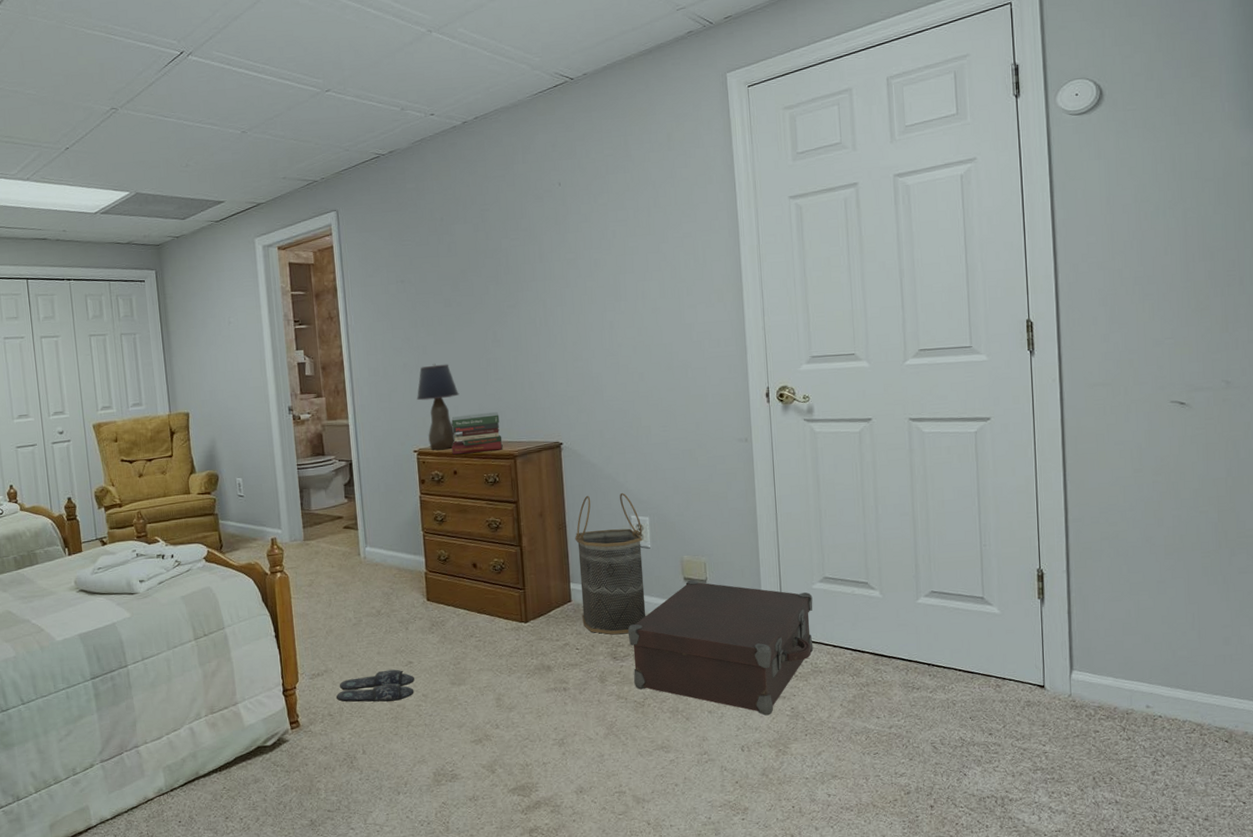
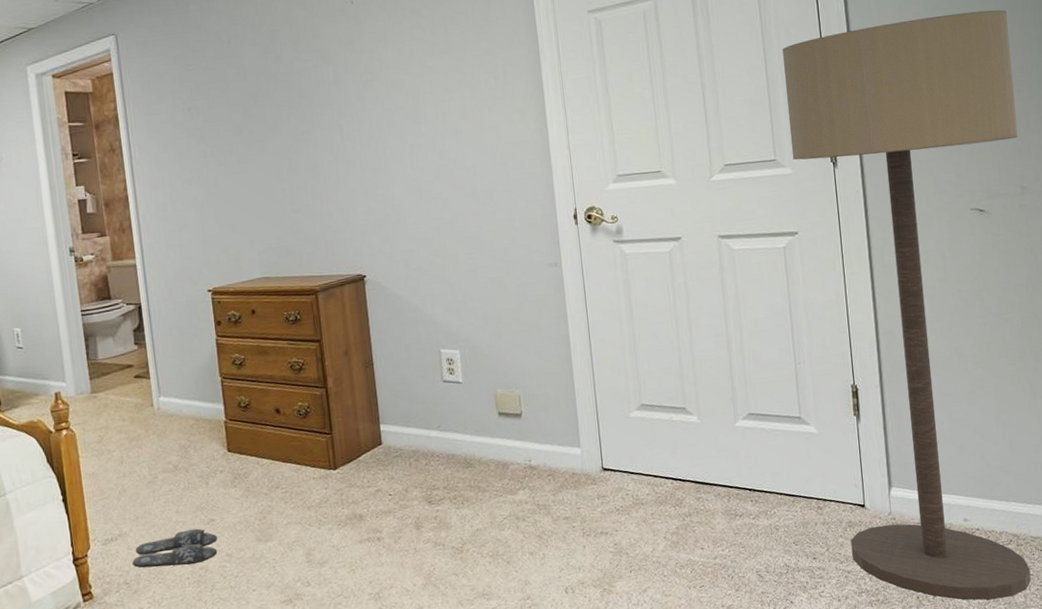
table lamp: present [416,363,460,451] -> none [208,195,255,289]
books: present [451,411,503,455] -> none [247,244,303,293]
basket: present [575,492,646,635] -> none [383,325,461,478]
suitcase: present [627,579,814,716] -> none [442,414,634,554]
floor lamp: none [983,203,1225,786] -> present [782,10,1031,600]

